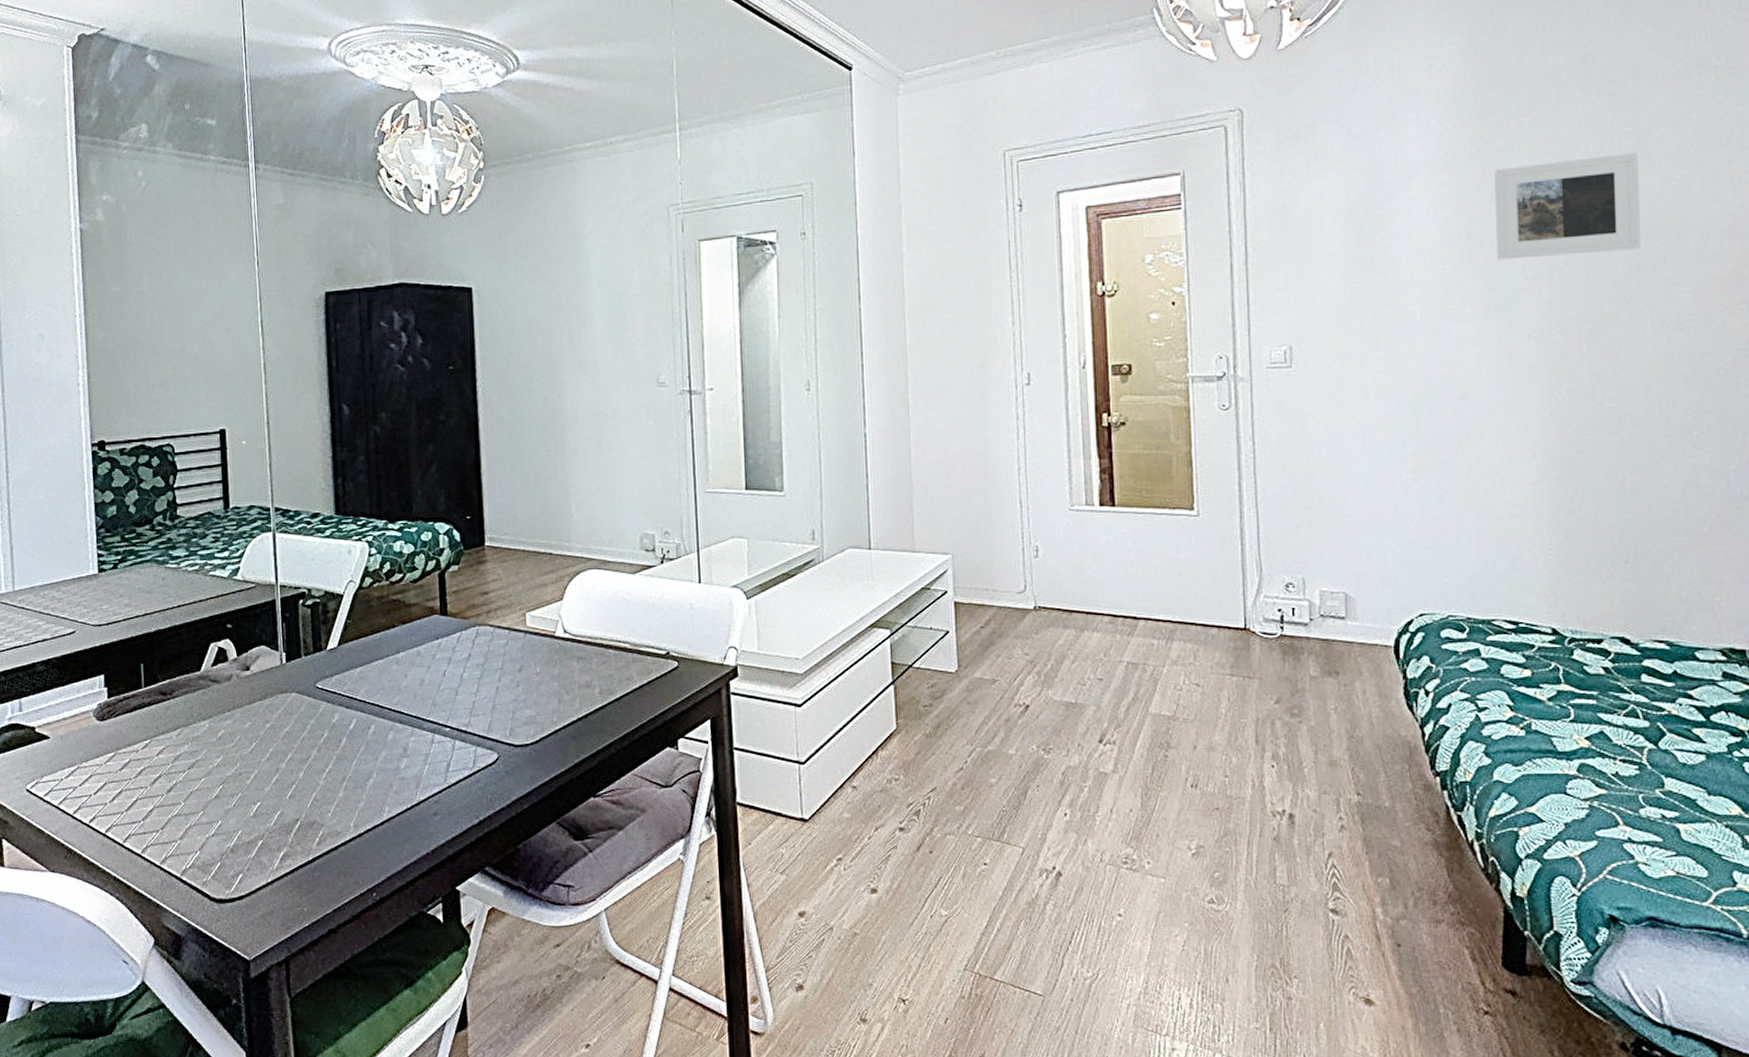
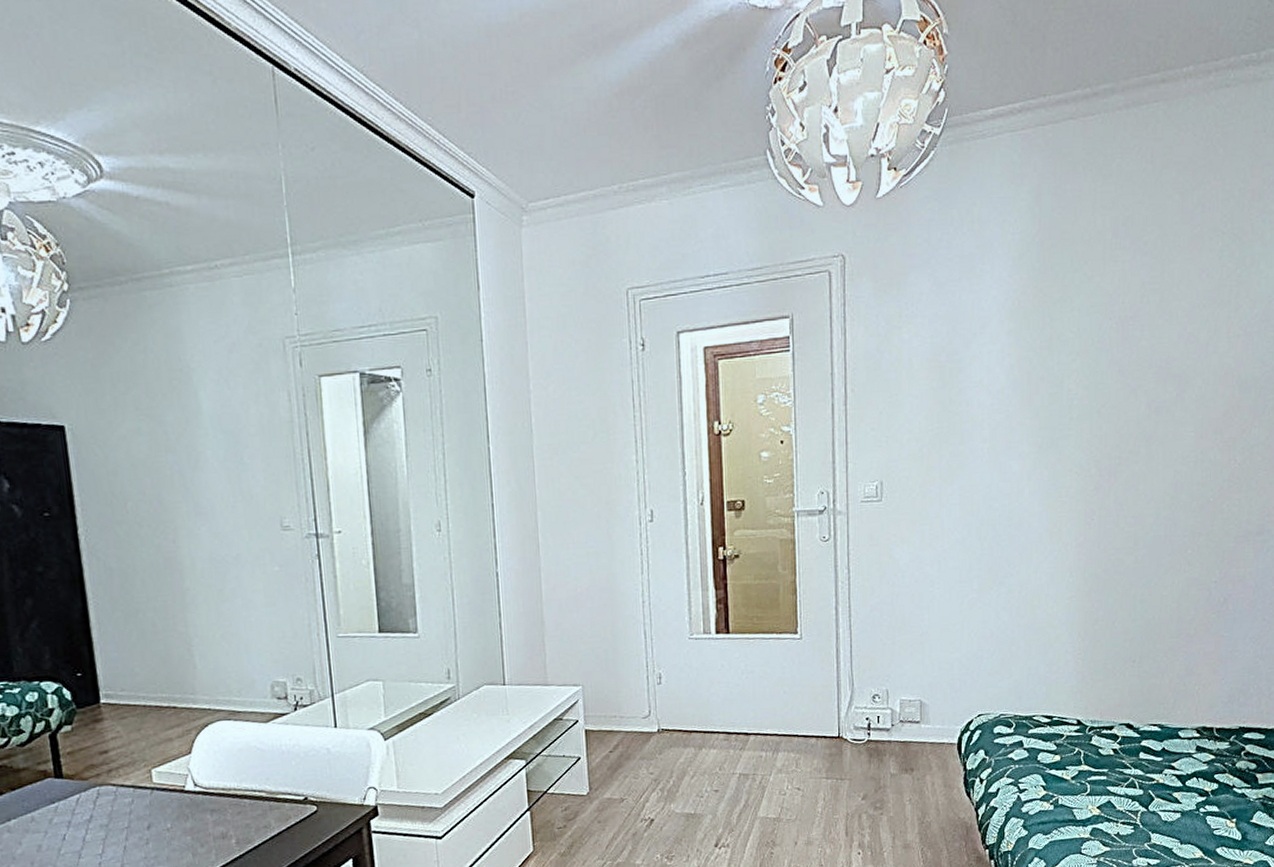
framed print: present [1494,153,1641,260] -> none [1050,308,1161,403]

